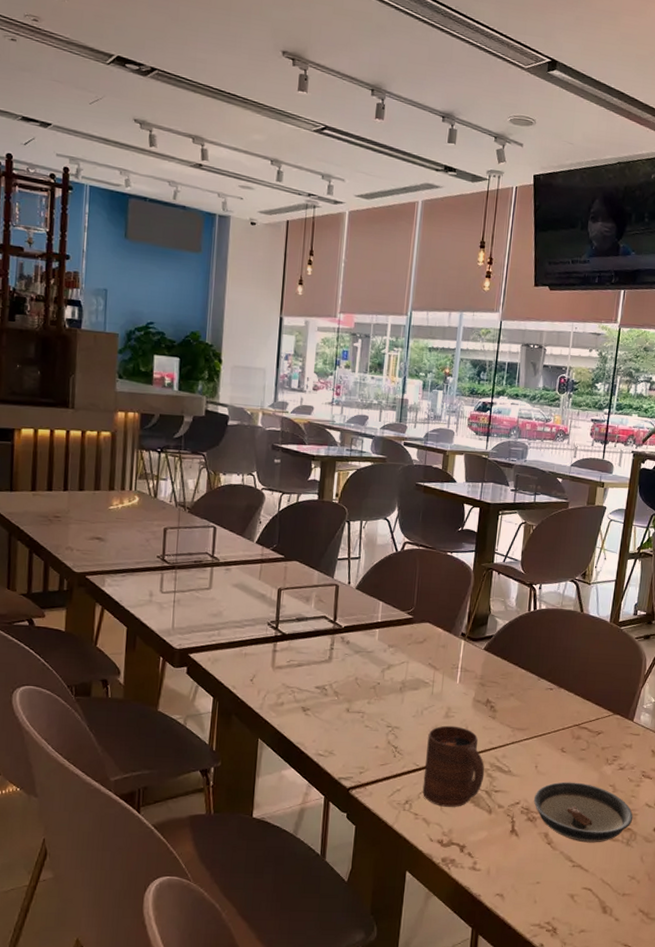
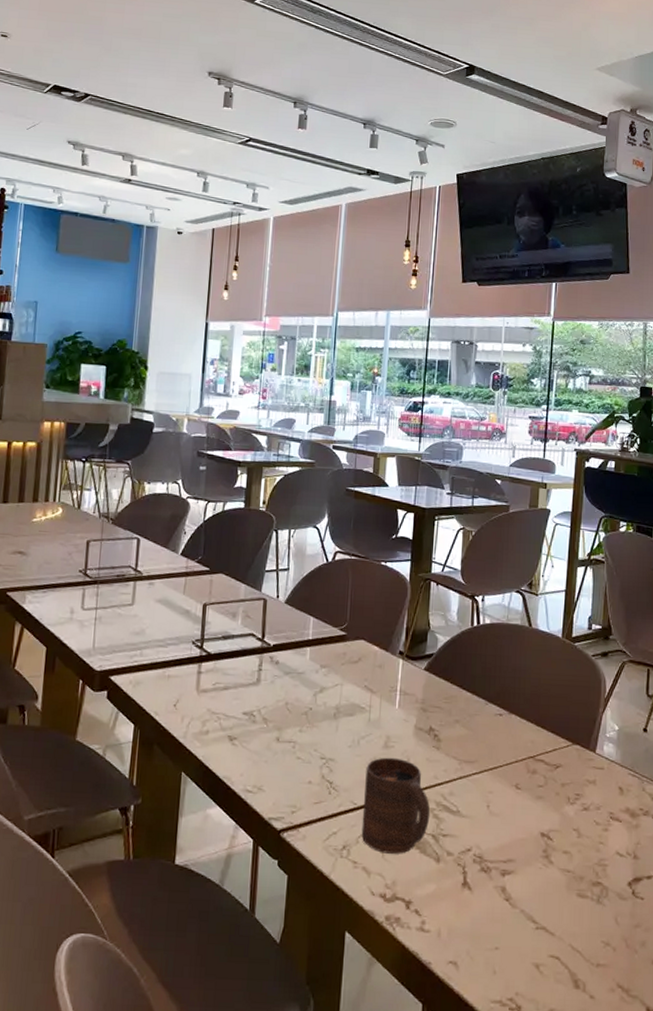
saucer: present [533,782,633,843] -> none [486,824,603,900]

